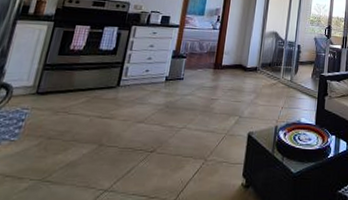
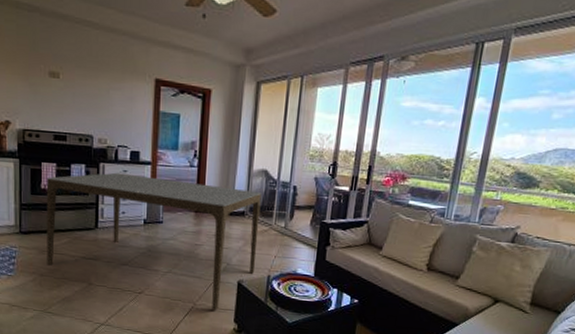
dining table: none [58,34,272,166] -> present [46,172,262,311]

